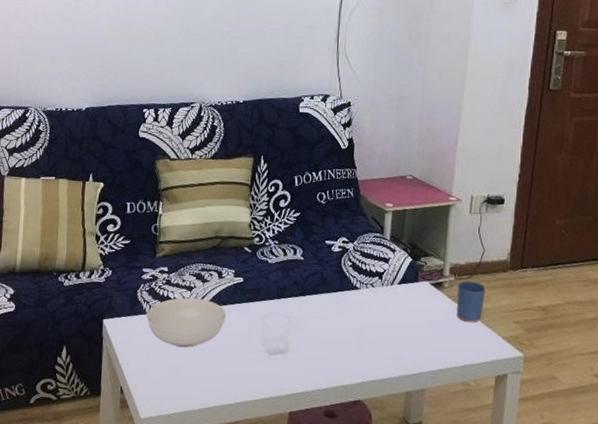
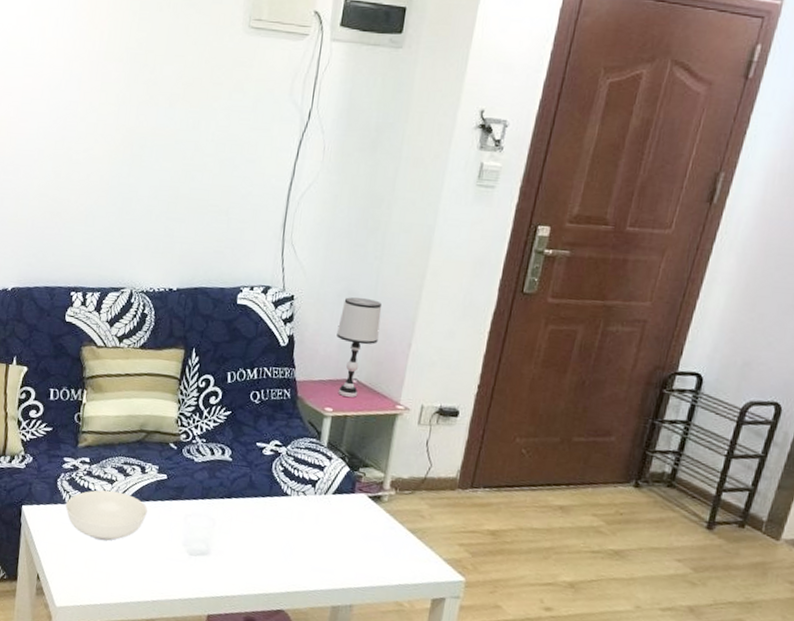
table lamp: none [391,101,430,193] -> present [336,297,382,398]
mug: present [456,281,486,323] -> none [394,496,429,541]

